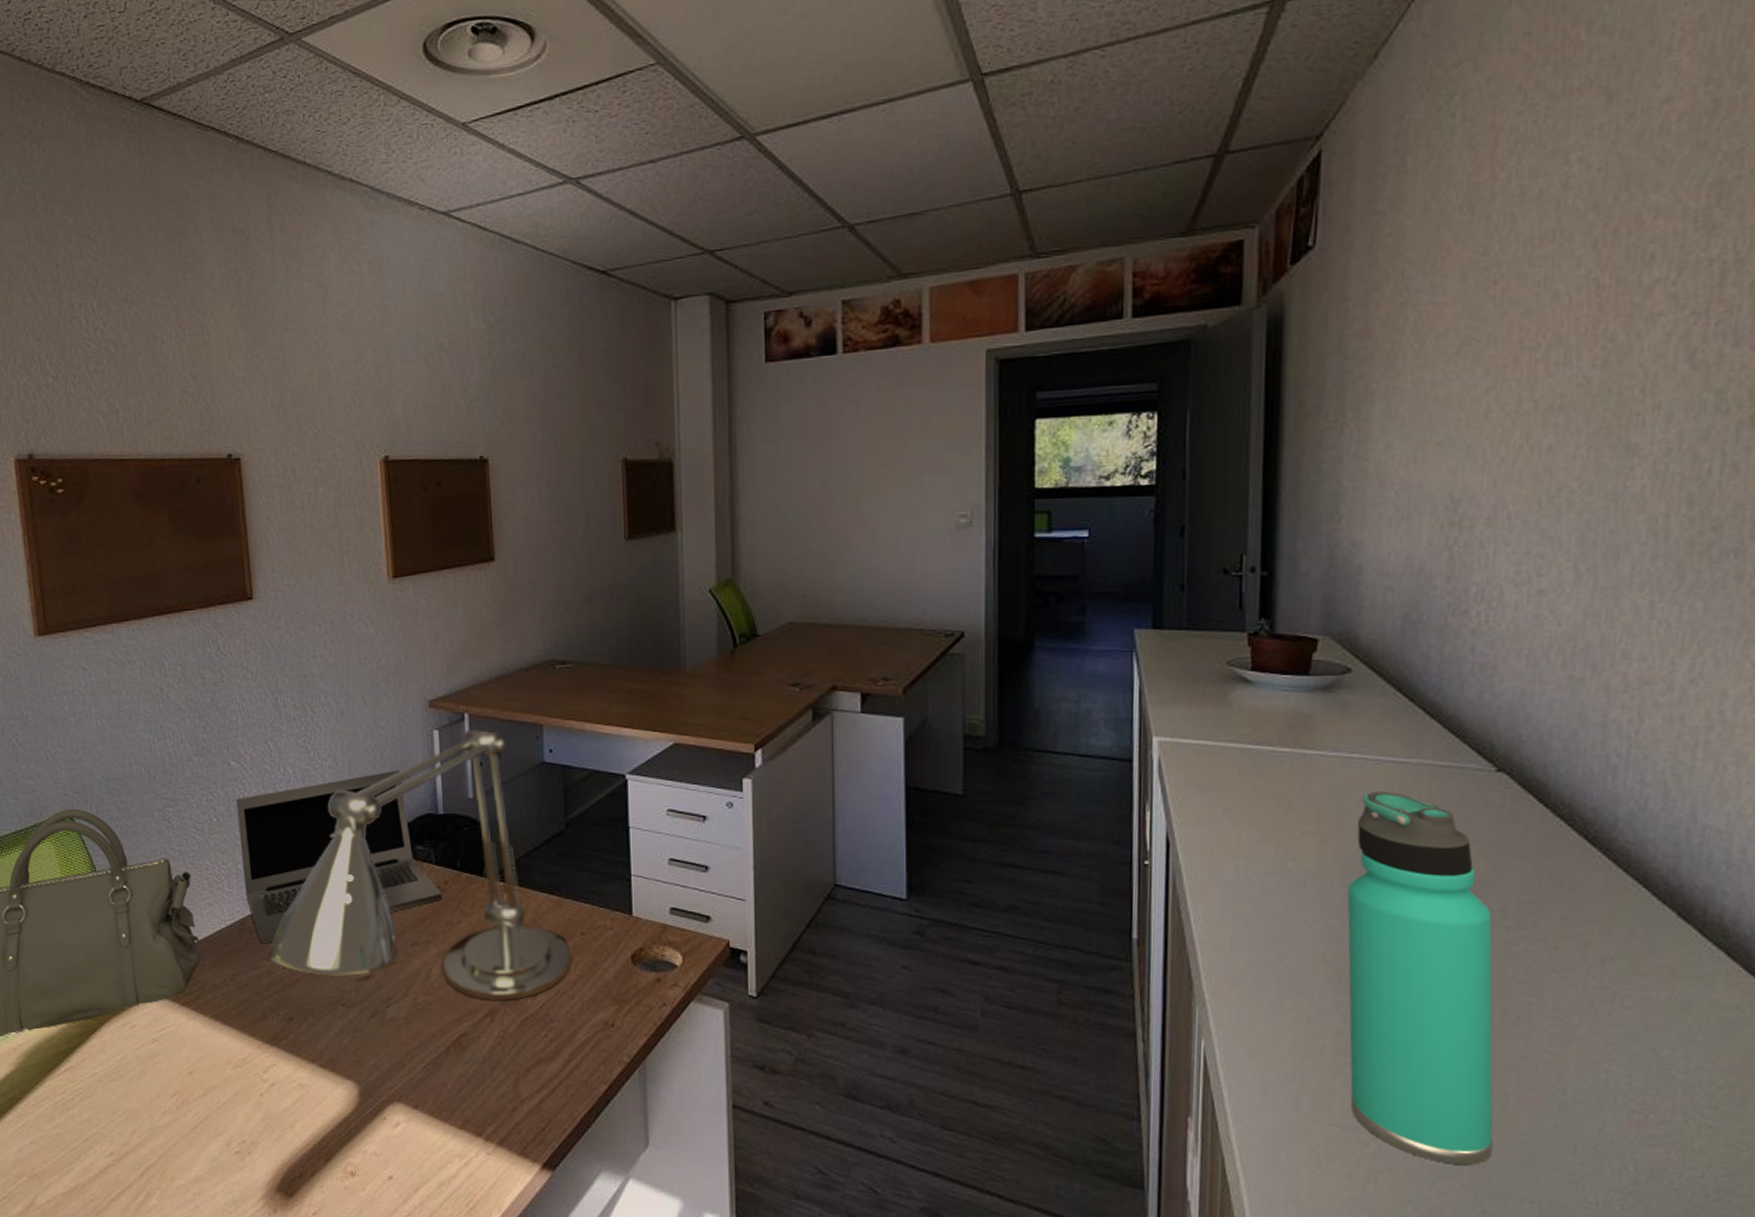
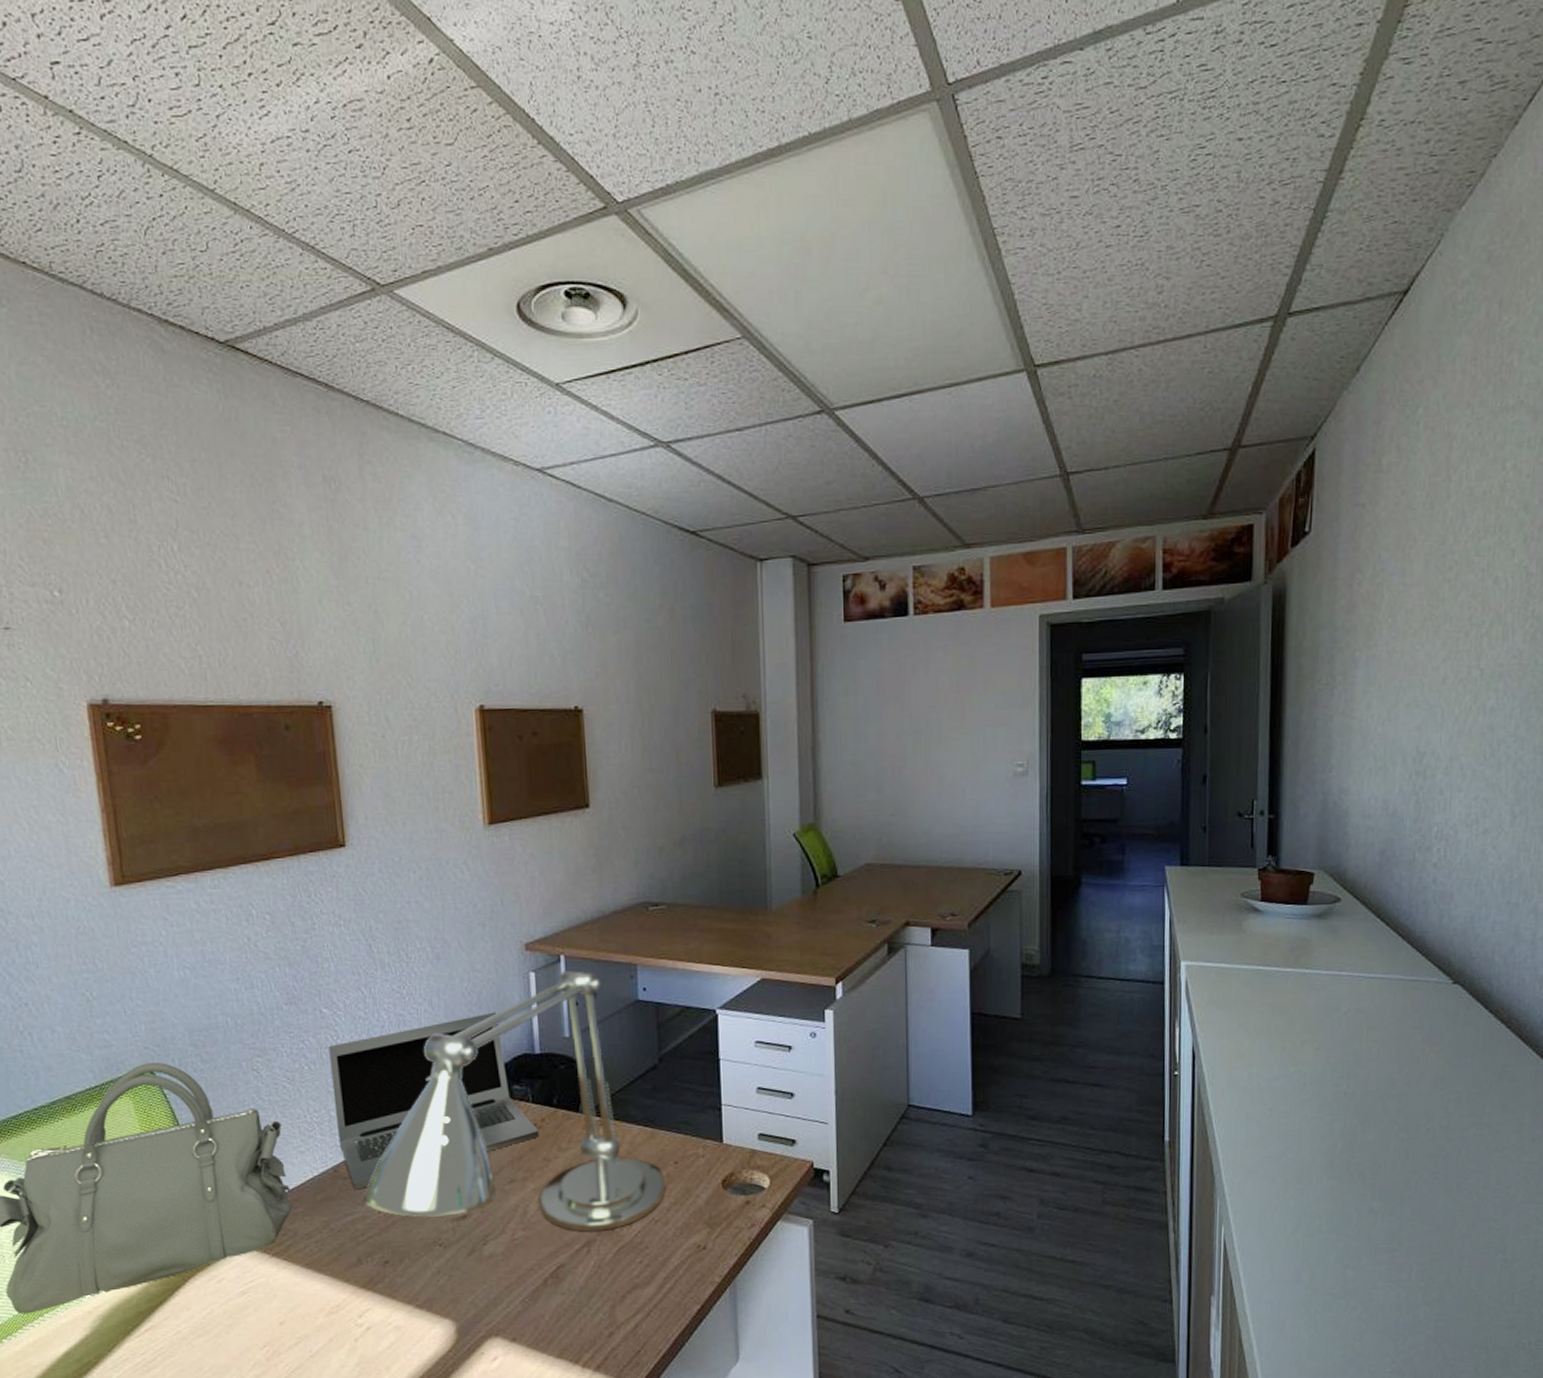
thermos bottle: present [1347,791,1493,1165] -> none [1338,1003,1452,1320]

